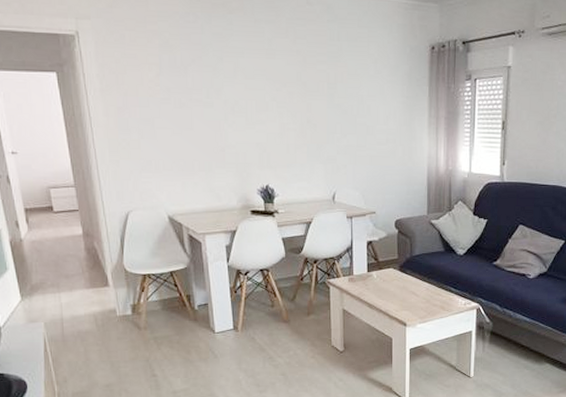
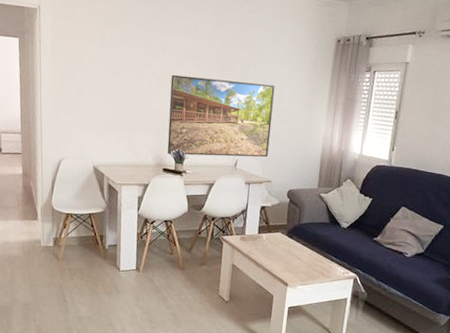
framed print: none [248,101,369,194] -> present [167,74,275,158]

